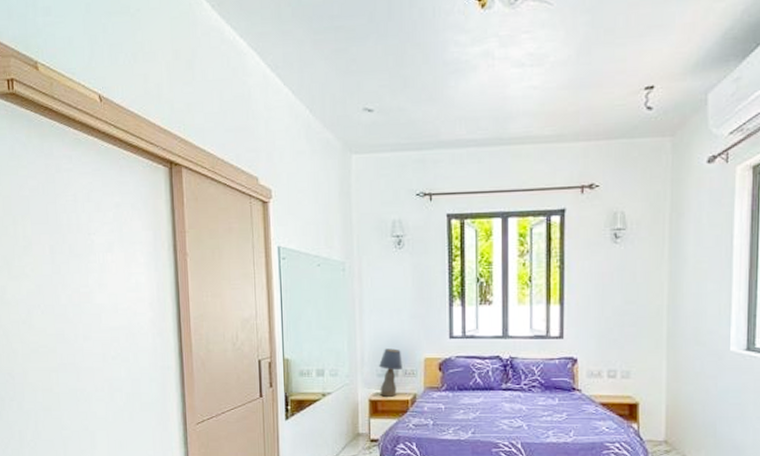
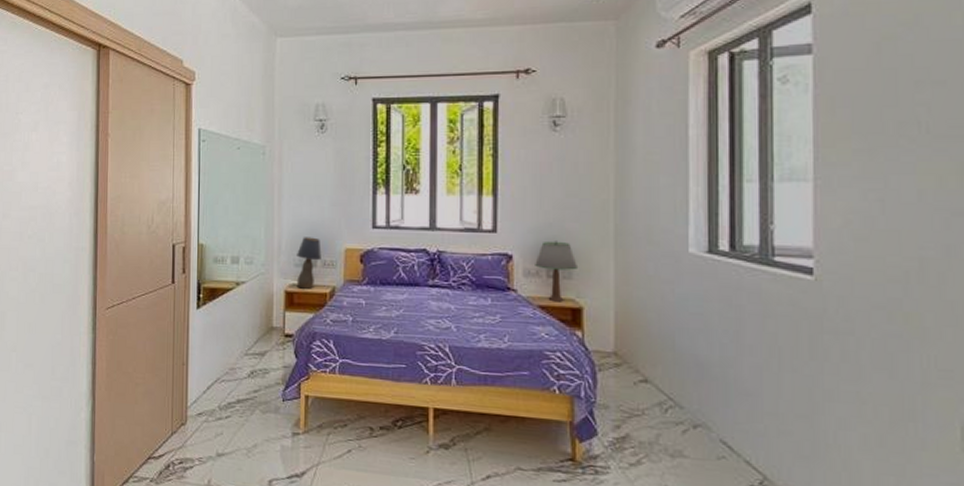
table lamp: none [597,344,634,399] -> present [535,241,577,302]

